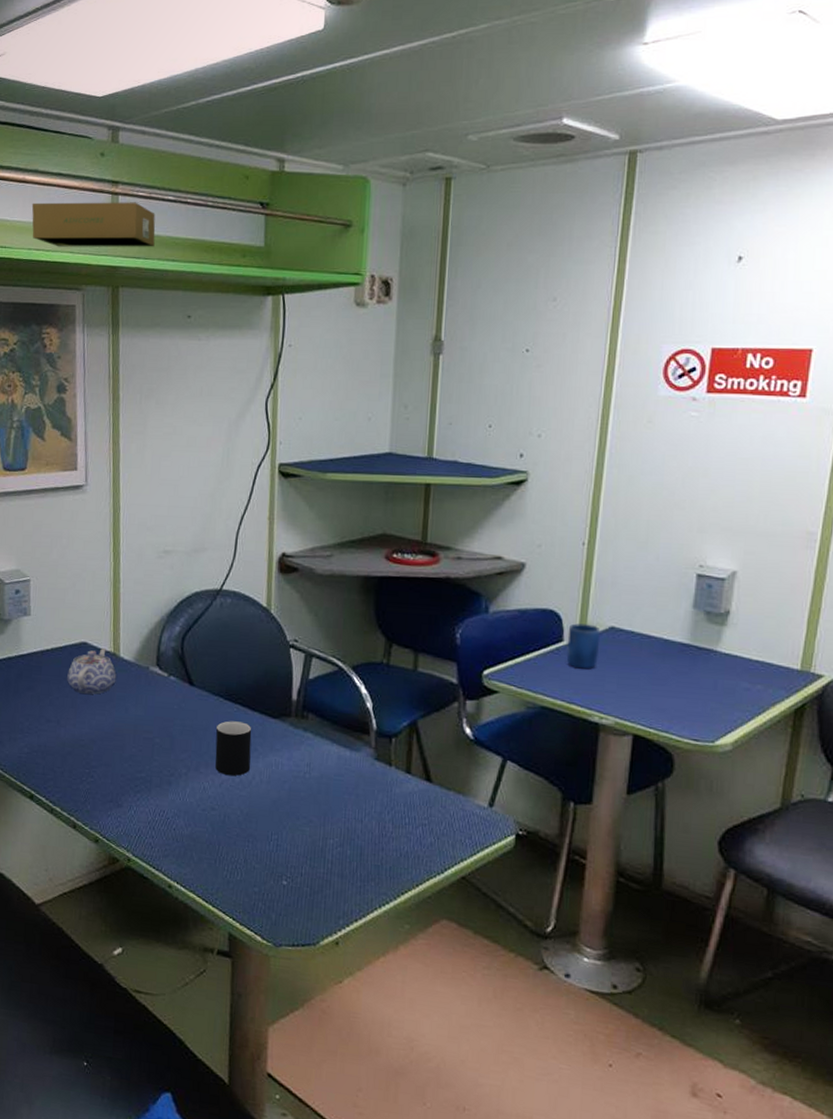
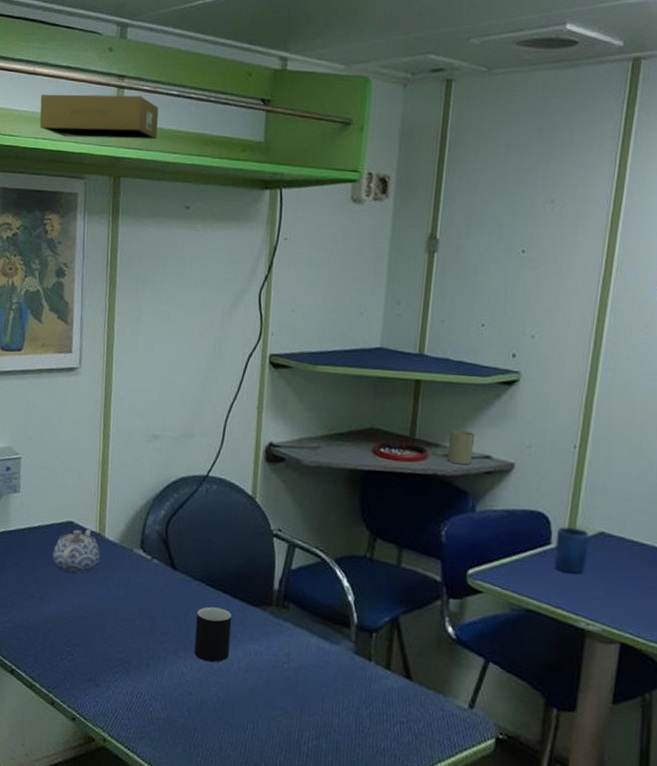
candle: none [459,532,486,567] -> present [448,429,476,465]

